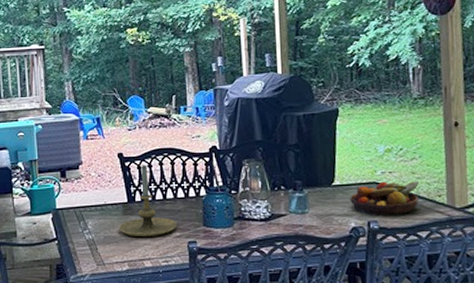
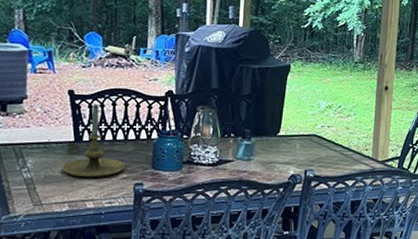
fruit bowl: present [350,181,419,215] -> none [292,134,351,165]

